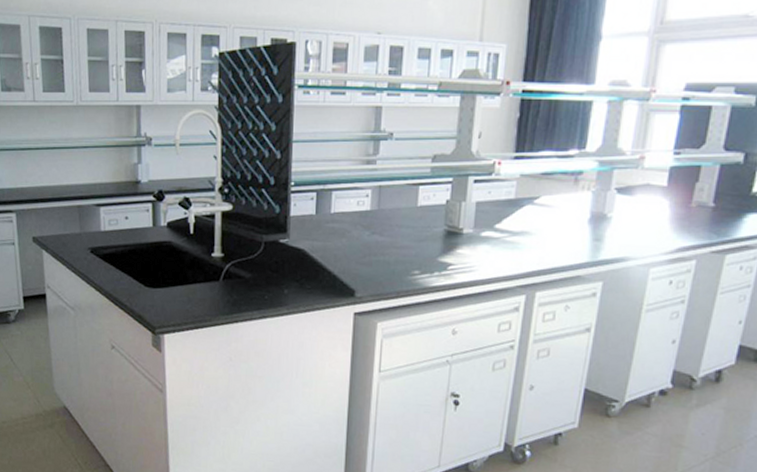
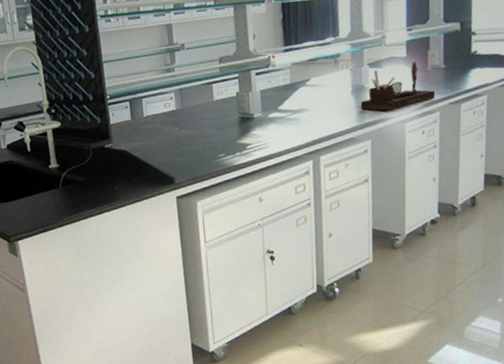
desk organizer: none [597,194,695,250] -> present [360,61,435,111]

